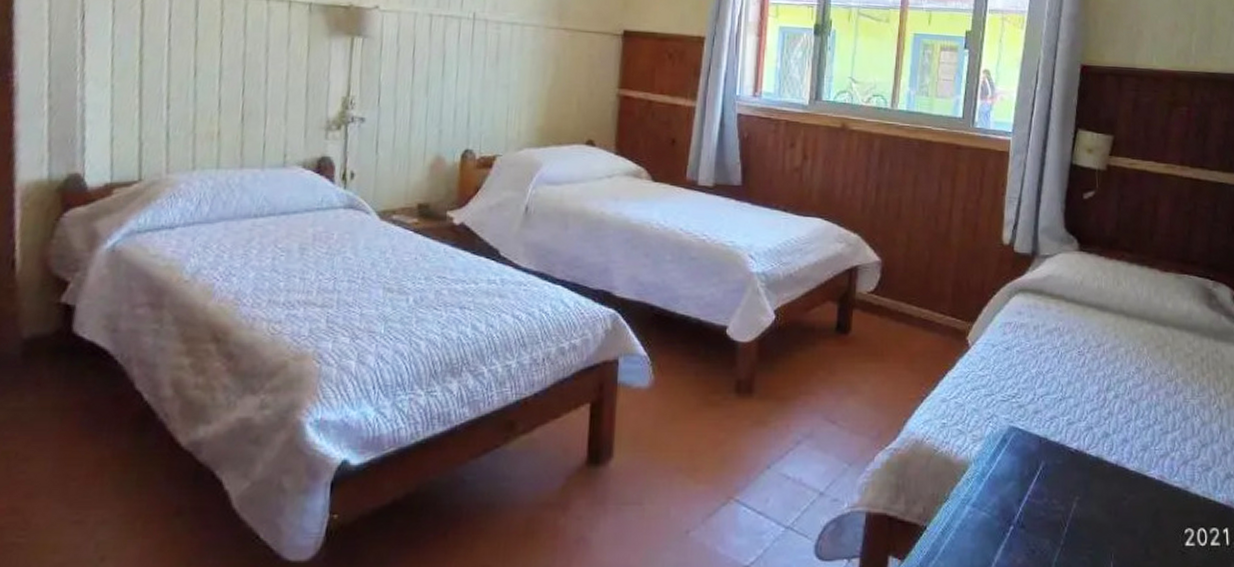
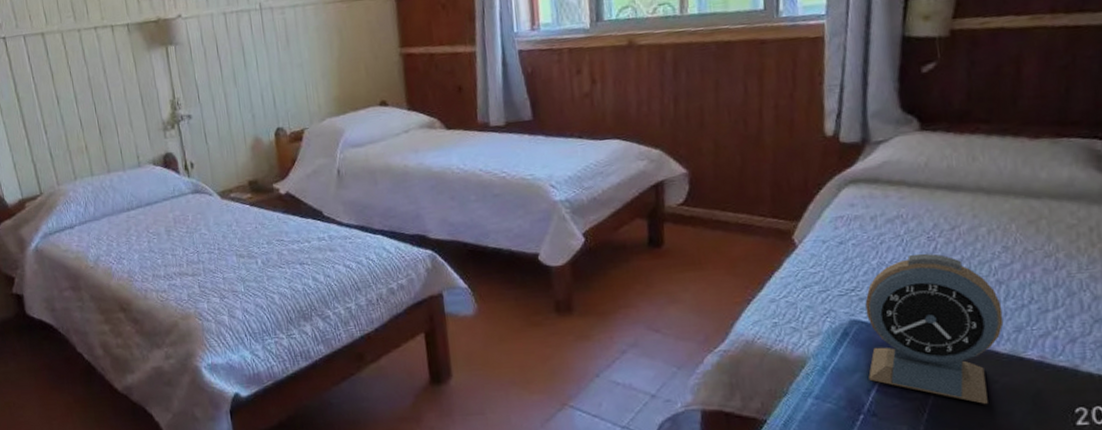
alarm clock: none [1021,366,1134,520] -> present [865,253,1004,404]

